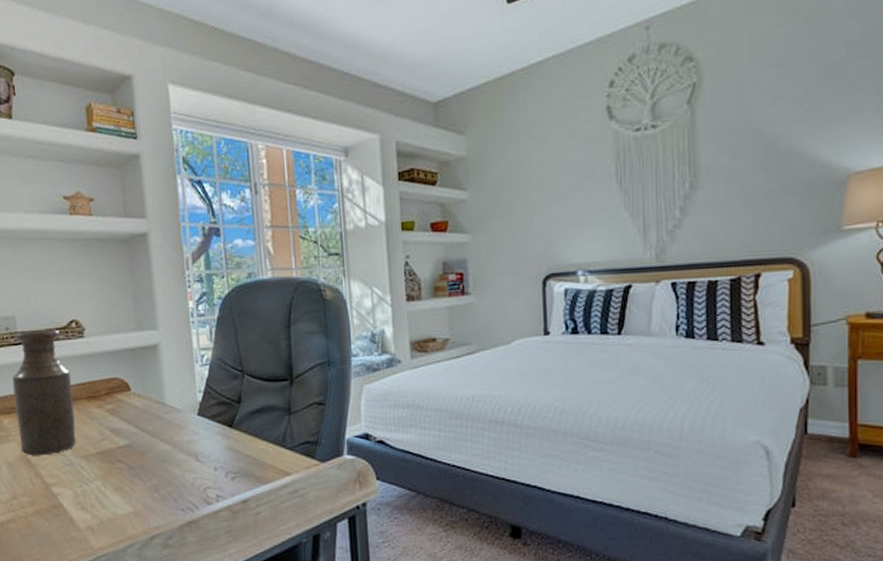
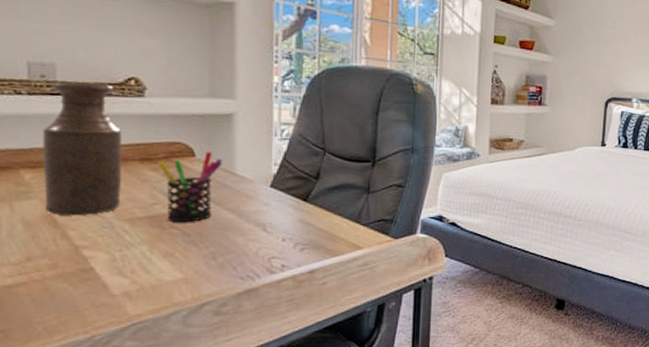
pen holder: none [100,384,154,457] -> present [157,151,223,223]

